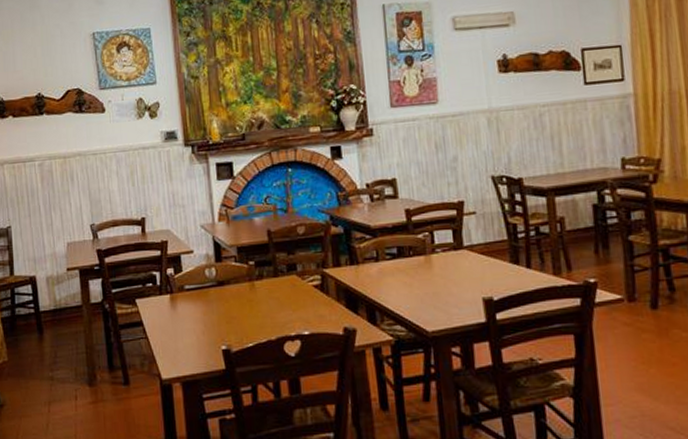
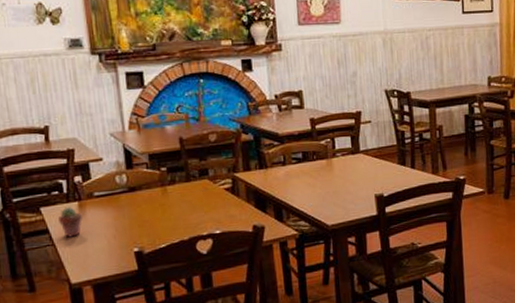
potted succulent: none [152,300,174,331] -> present [58,207,83,238]

